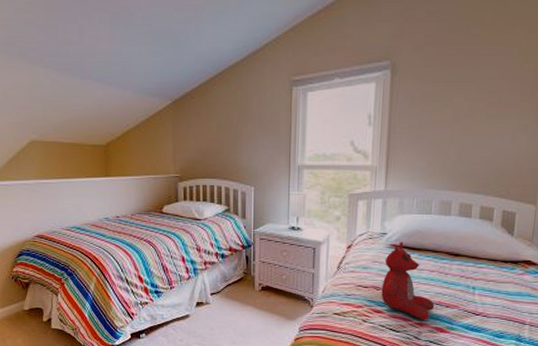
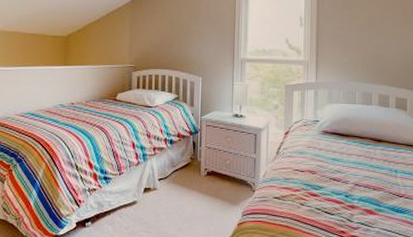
stuffed bear: present [381,242,435,320] -> none [316,129,364,203]

